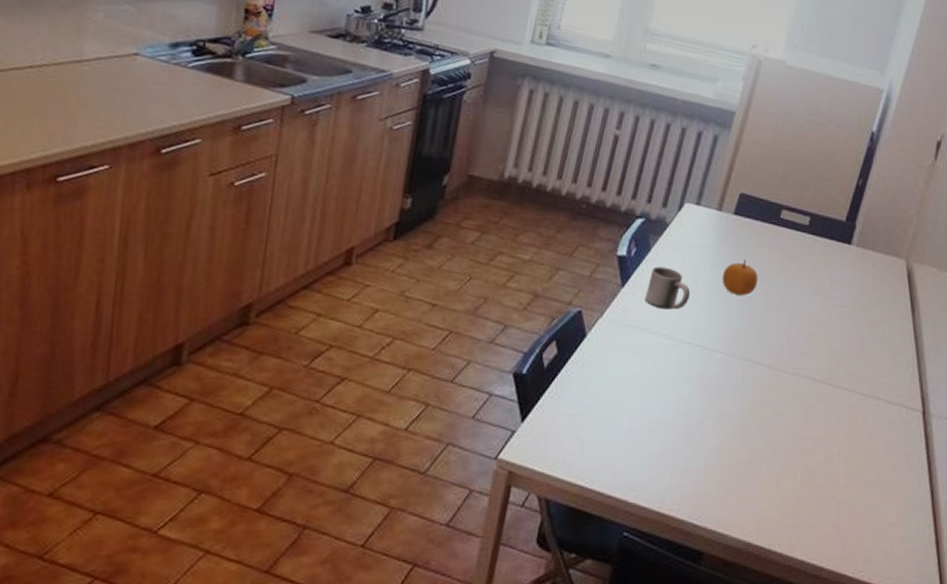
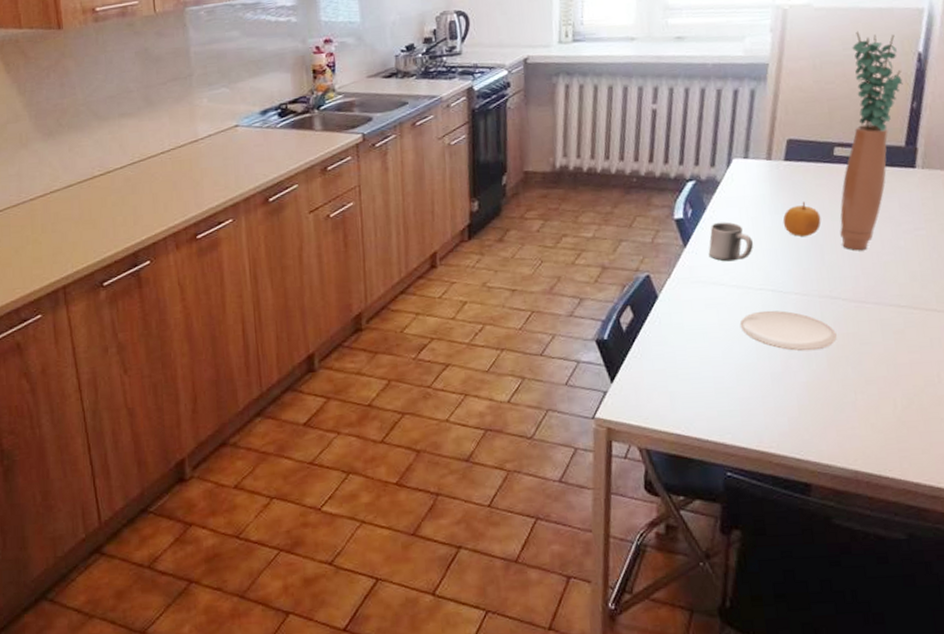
plate: none [662,365,753,414] -> present [739,310,837,352]
vase: none [773,98,854,319] -> present [840,31,903,251]

